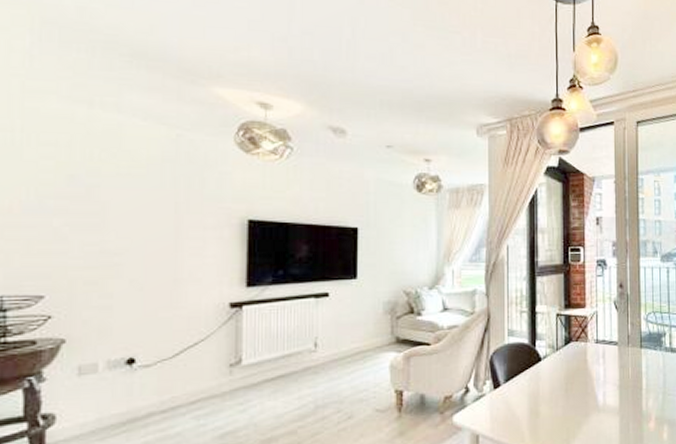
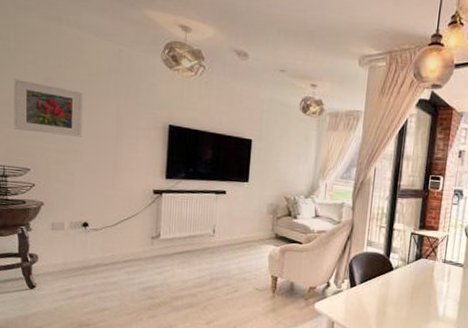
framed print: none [18,180,125,247] -> present [14,79,83,137]

